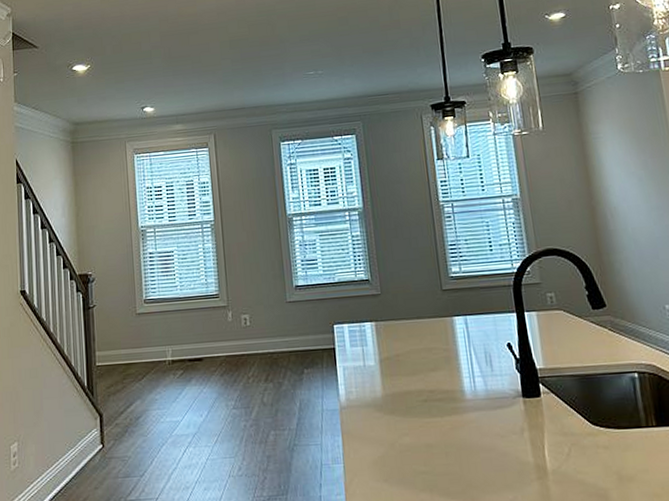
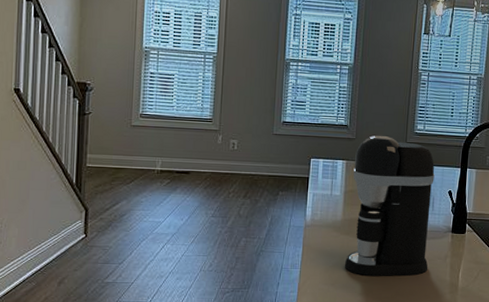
coffee maker: none [384,285,503,466] -> present [344,135,435,277]

